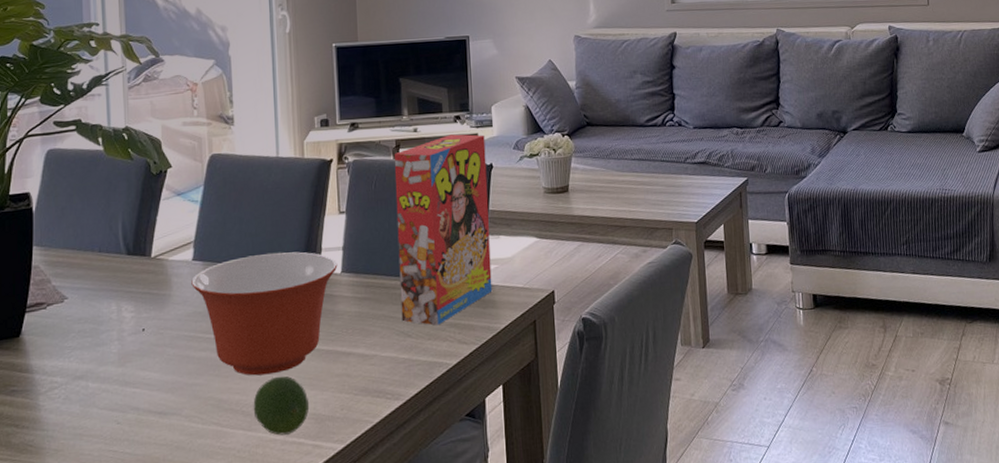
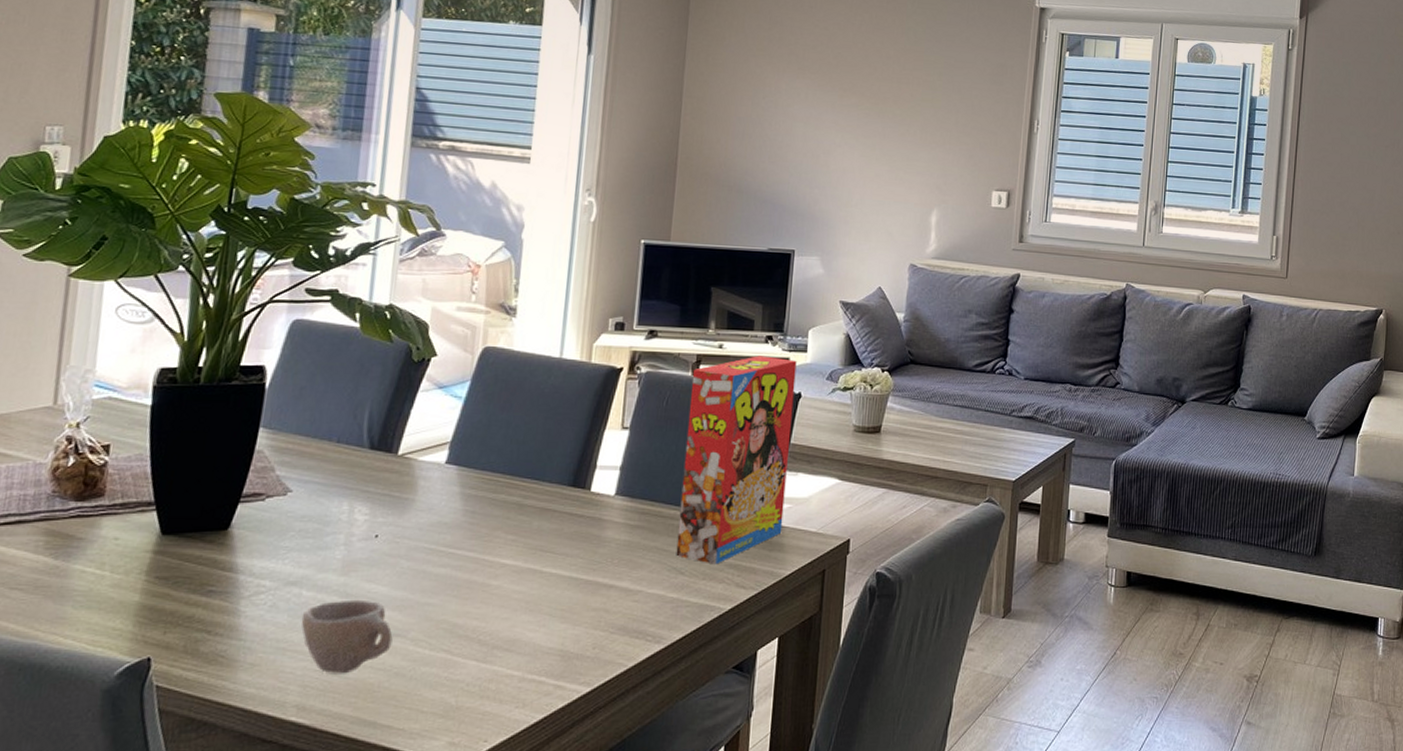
cup: none [91,386,170,453] -> present [301,599,393,674]
mixing bowl: present [191,251,338,376] -> none [440,464,612,601]
fruit: present [253,376,310,436] -> none [491,604,558,671]

